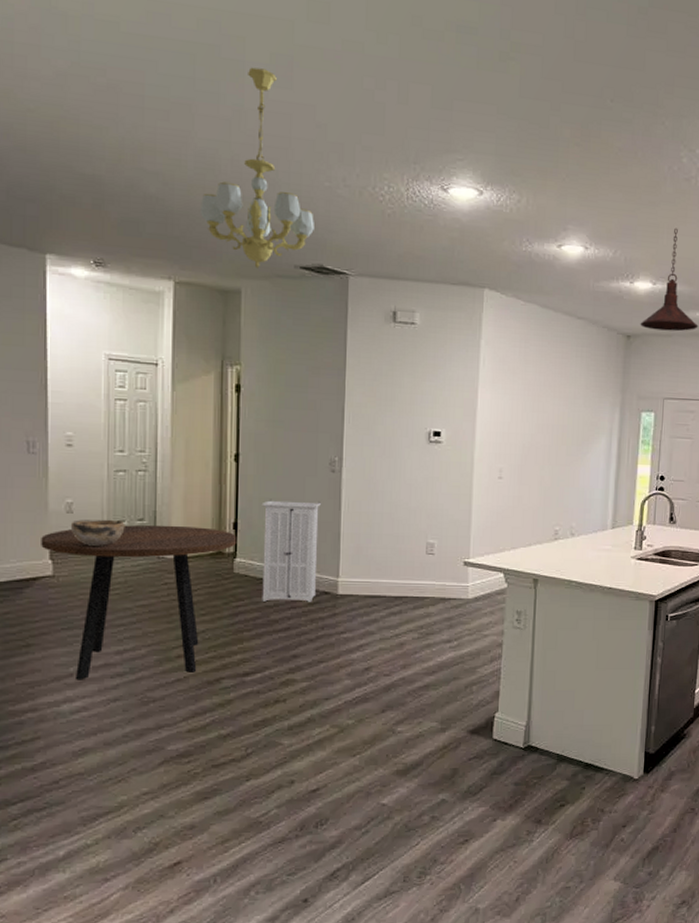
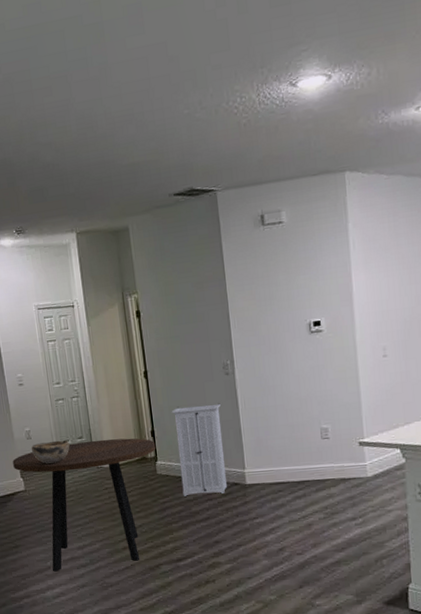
chandelier: present [199,67,314,269] -> none [86,22,181,205]

